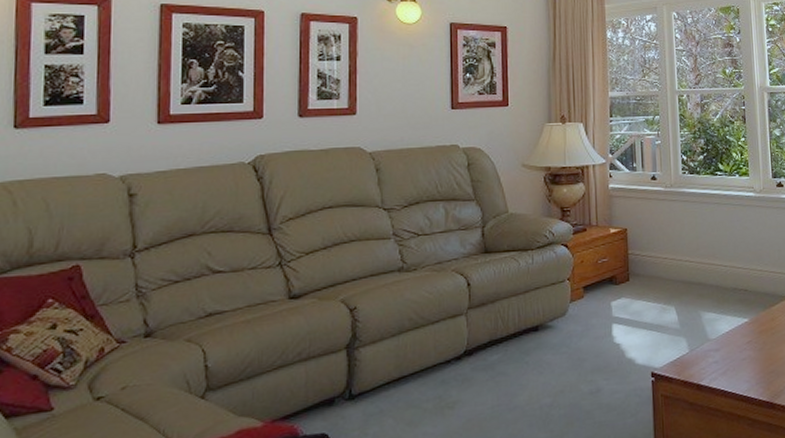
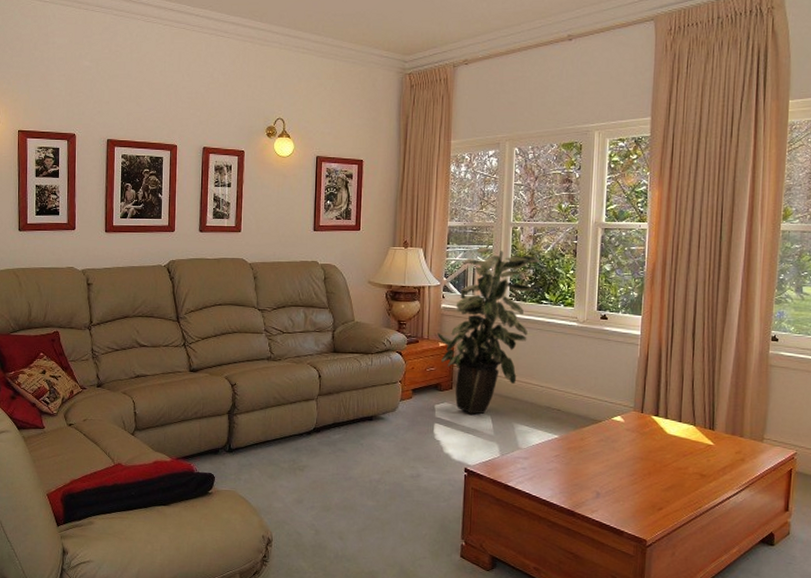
indoor plant: none [607,117,711,308] -> present [437,247,541,414]

